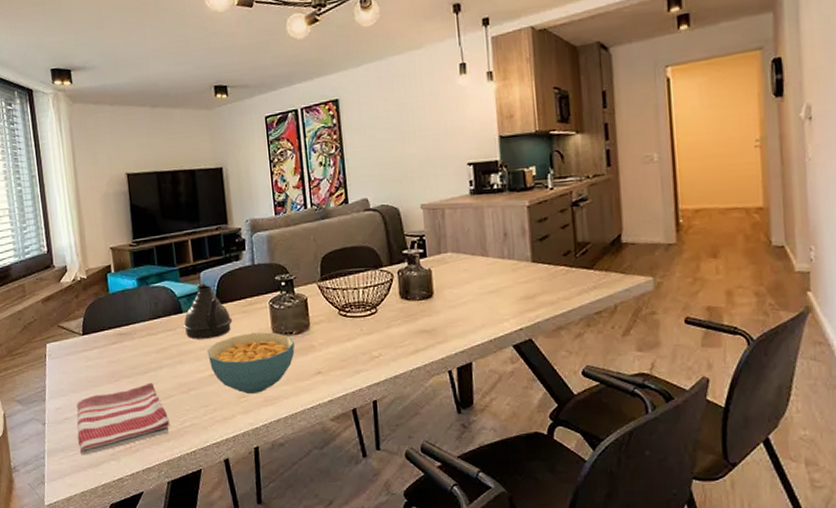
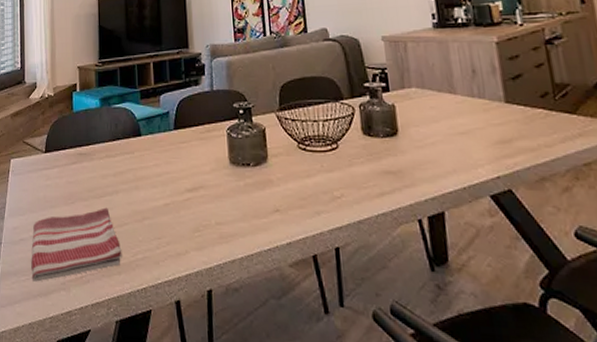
teapot: present [182,283,233,339] -> none [140,106,190,165]
cereal bowl: present [207,332,295,394] -> none [163,162,253,228]

